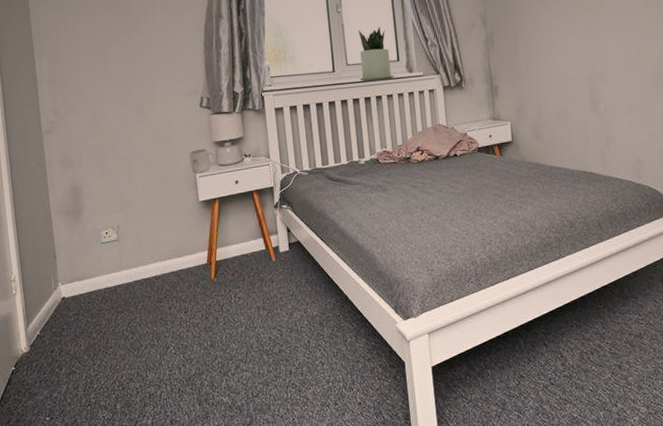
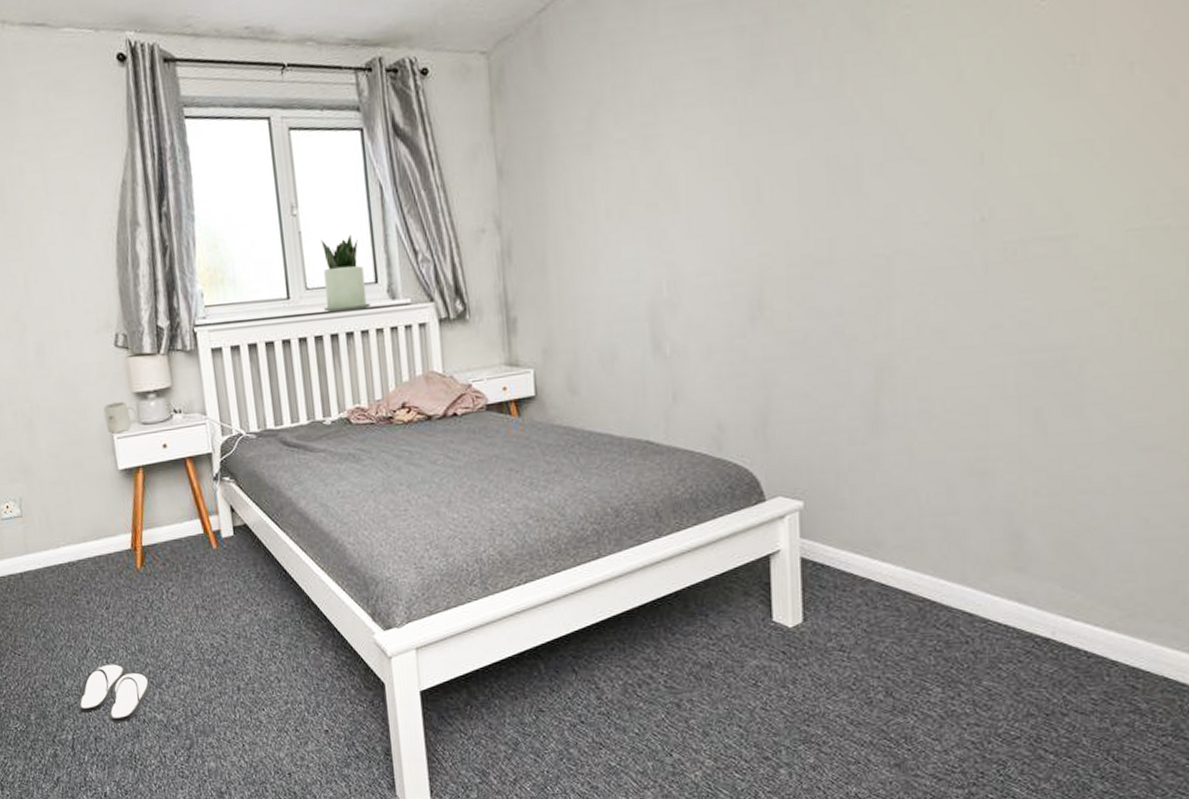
slippers: none [157,357,219,407] -> present [77,663,151,722]

